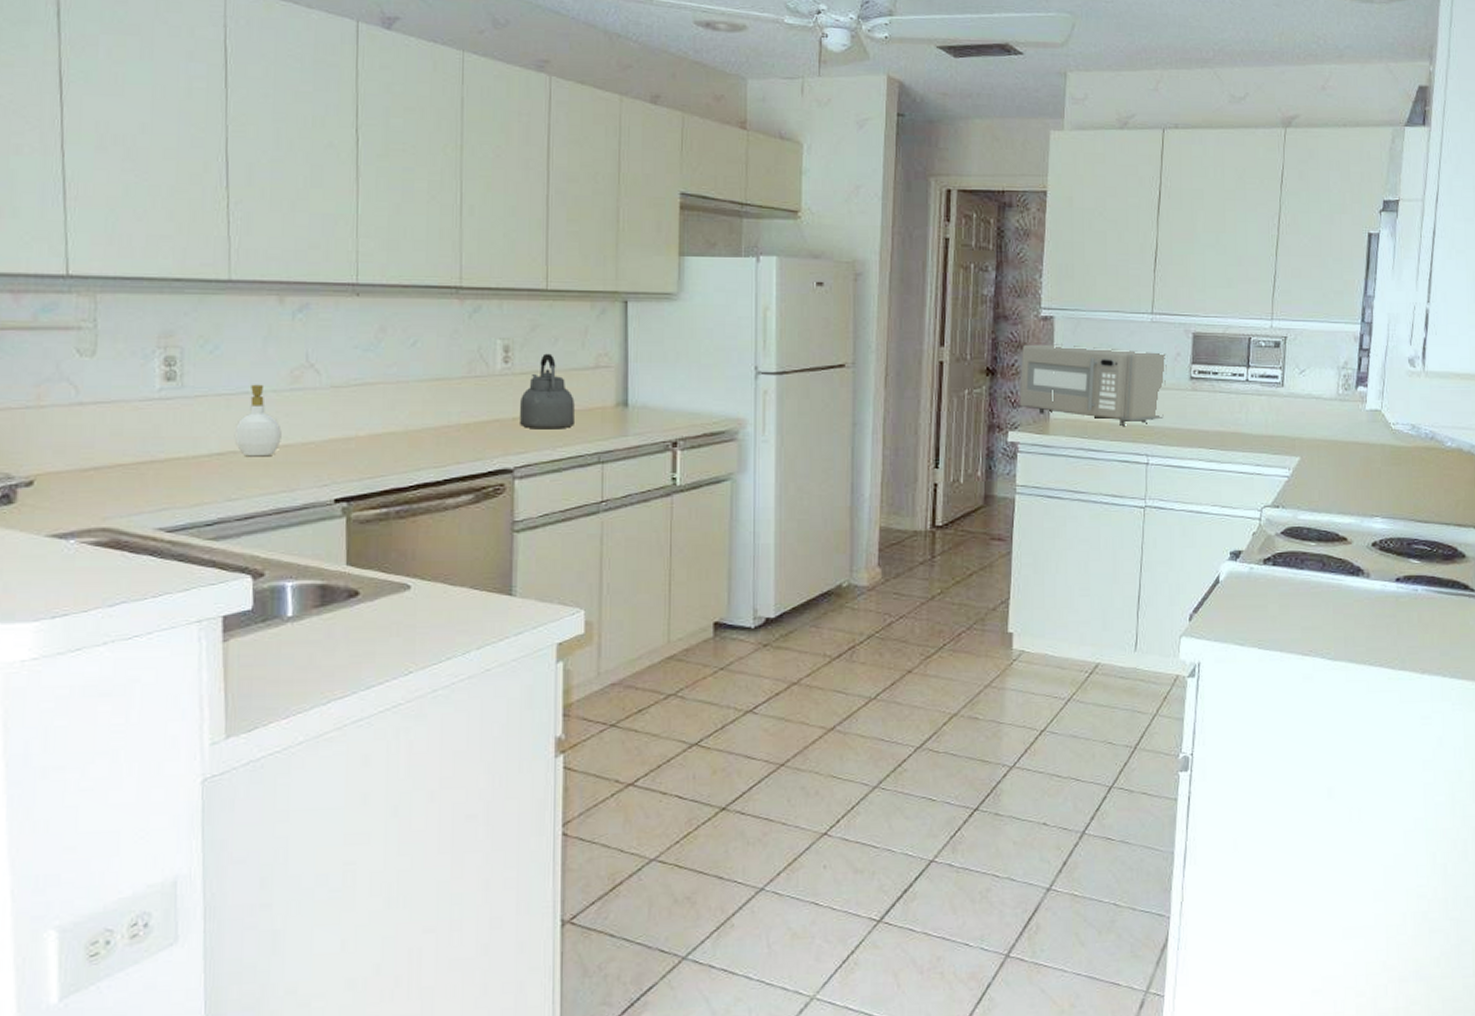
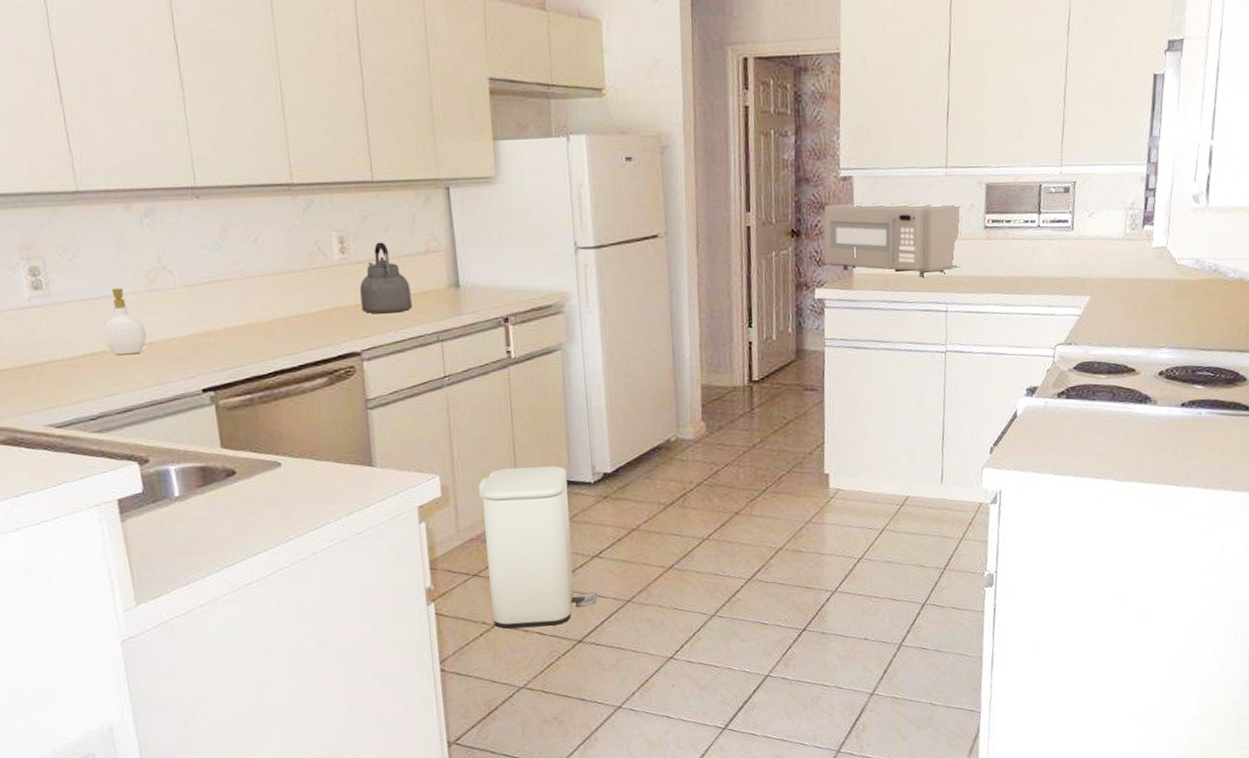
pedal bin: none [626,605,748,790] -> present [478,465,598,629]

